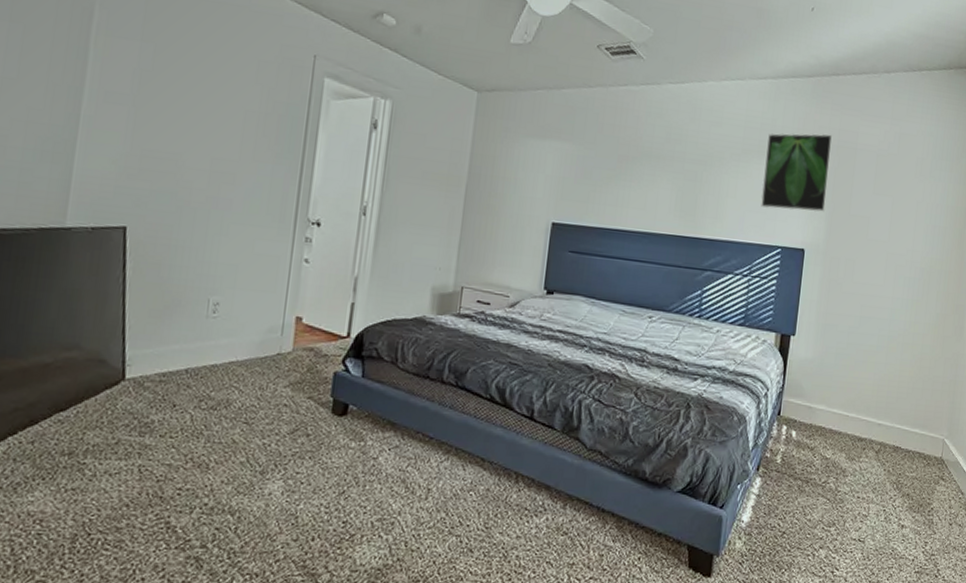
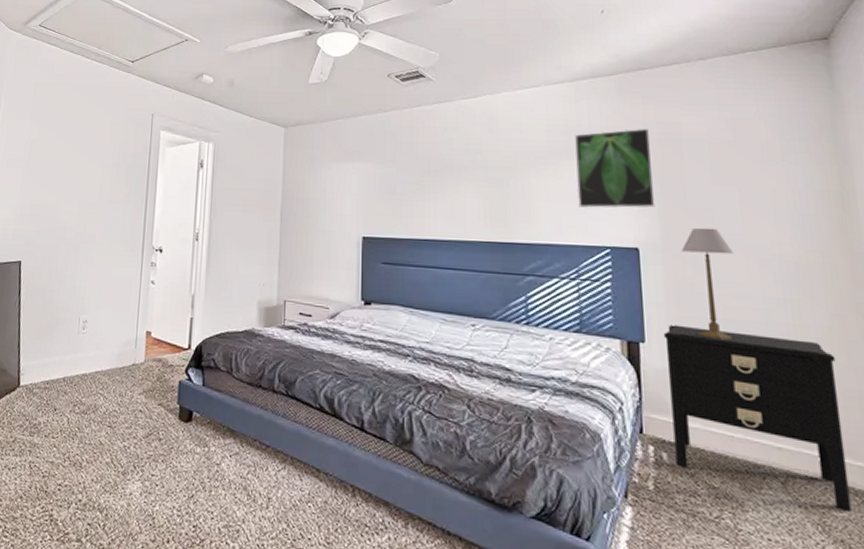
nightstand: none [801,320,933,473] -> present [663,324,852,513]
table lamp: none [838,233,879,335] -> present [681,227,734,341]

